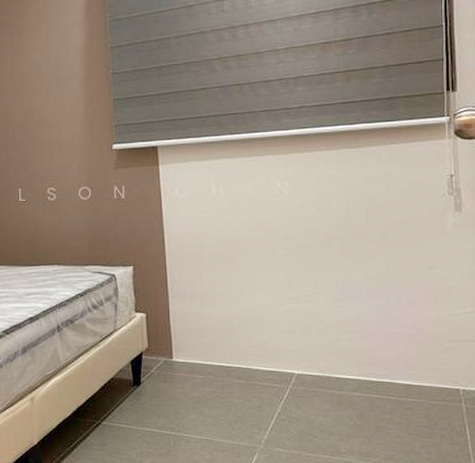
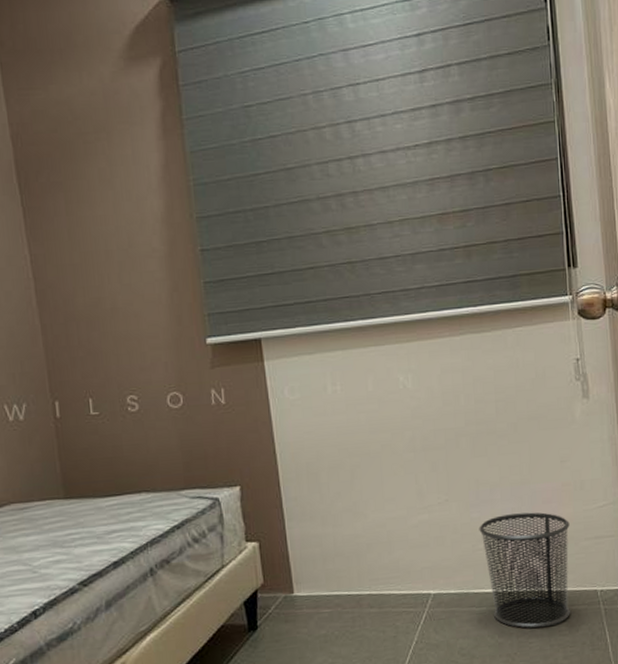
waste bin: none [344,311,434,417] -> present [479,512,570,629]

